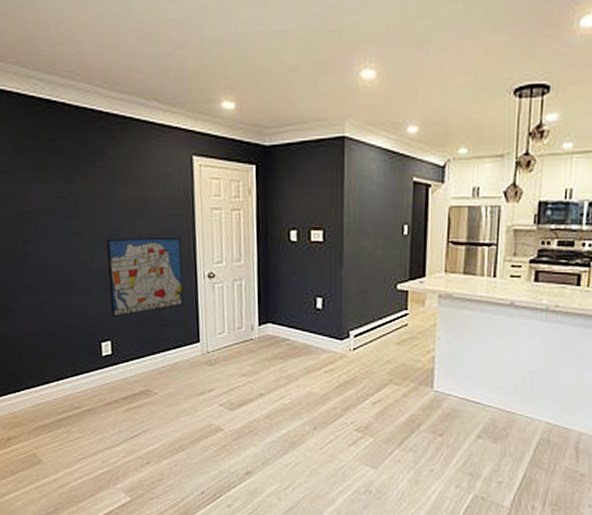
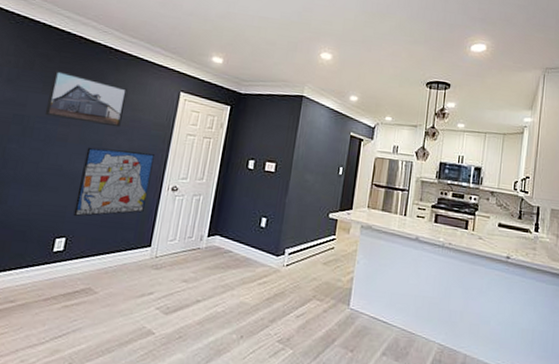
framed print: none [45,150,134,211] -> present [44,69,128,128]

